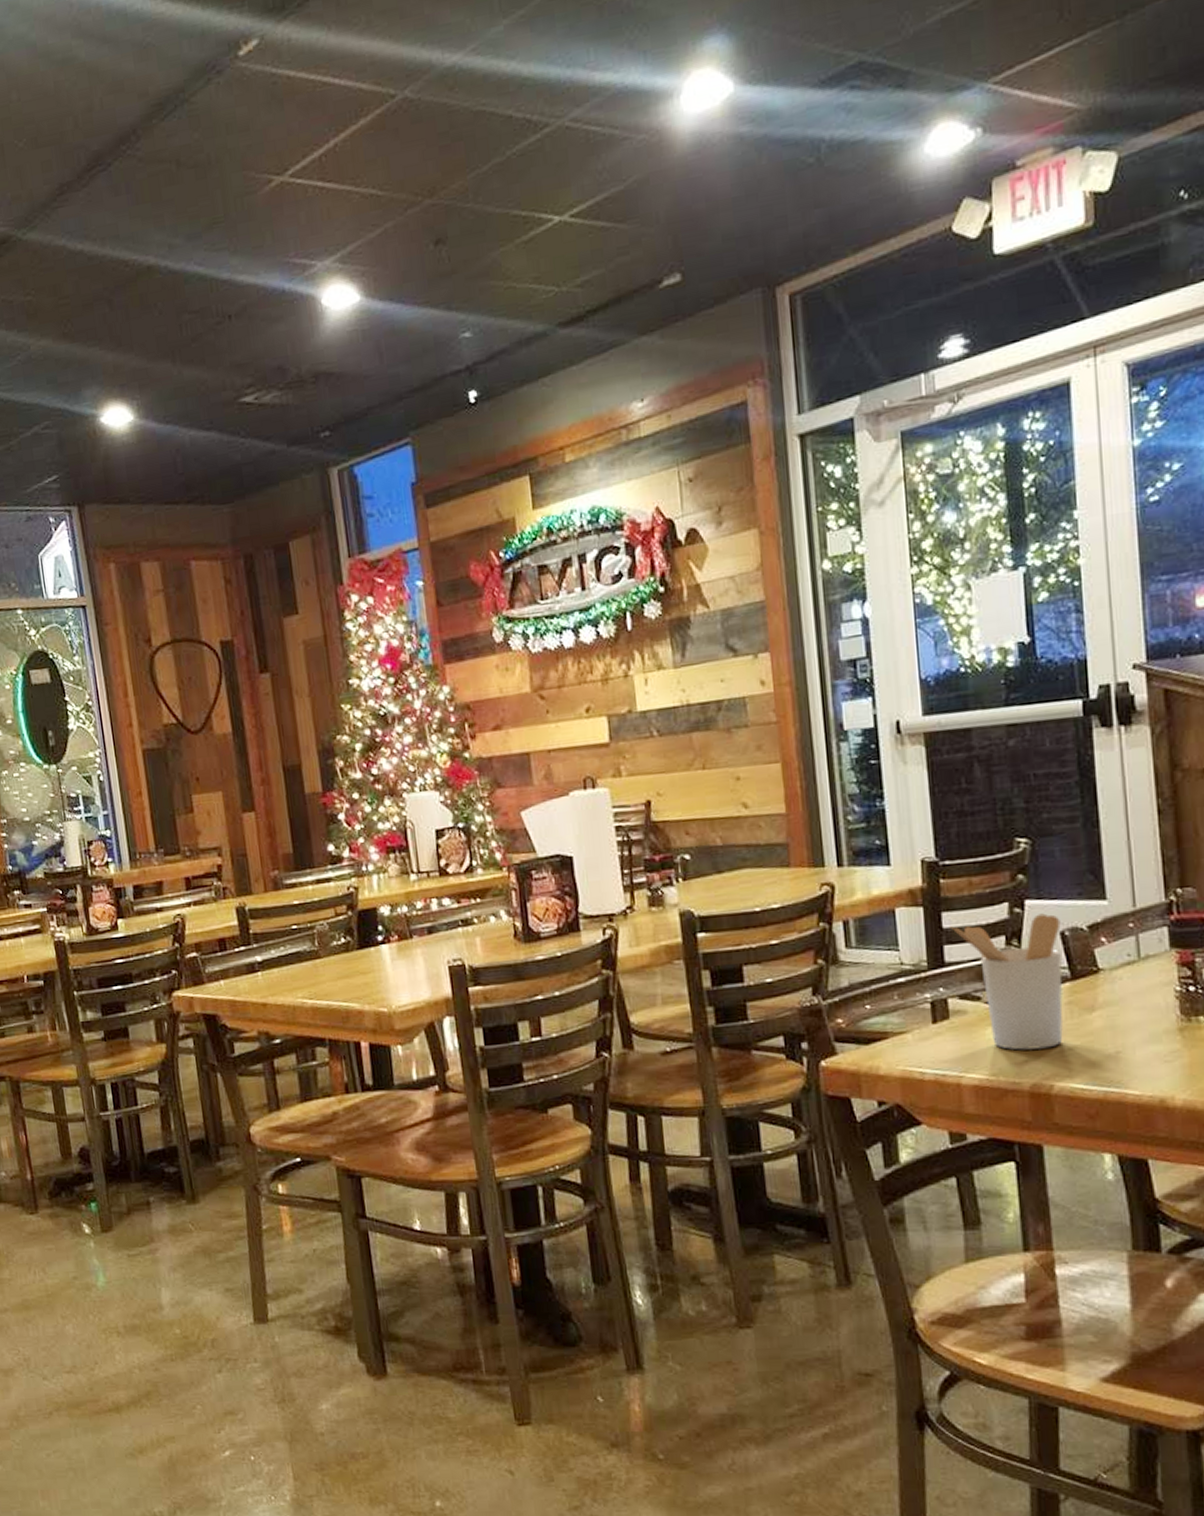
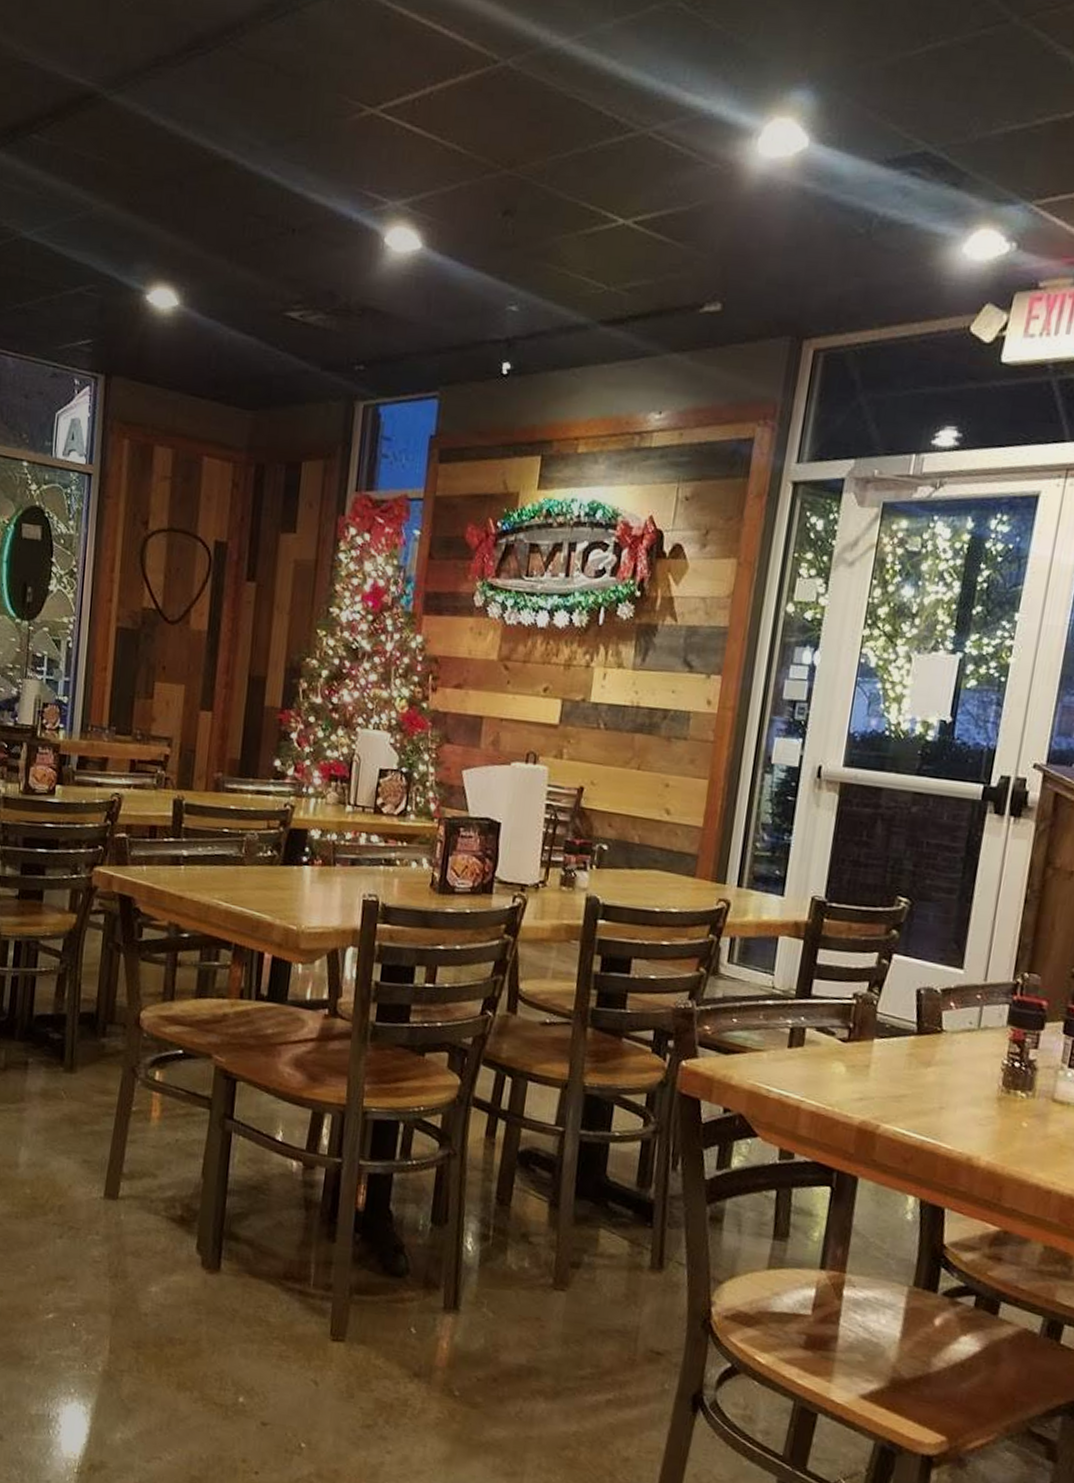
utensil holder: present [949,913,1063,1050] -> none [822,962,920,1092]

